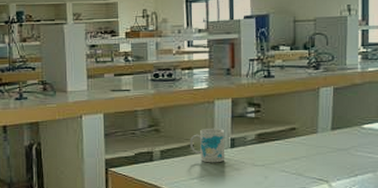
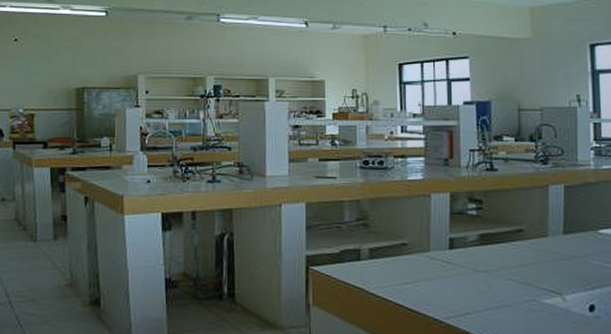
mug: present [189,129,225,163] -> none [402,226,443,266]

